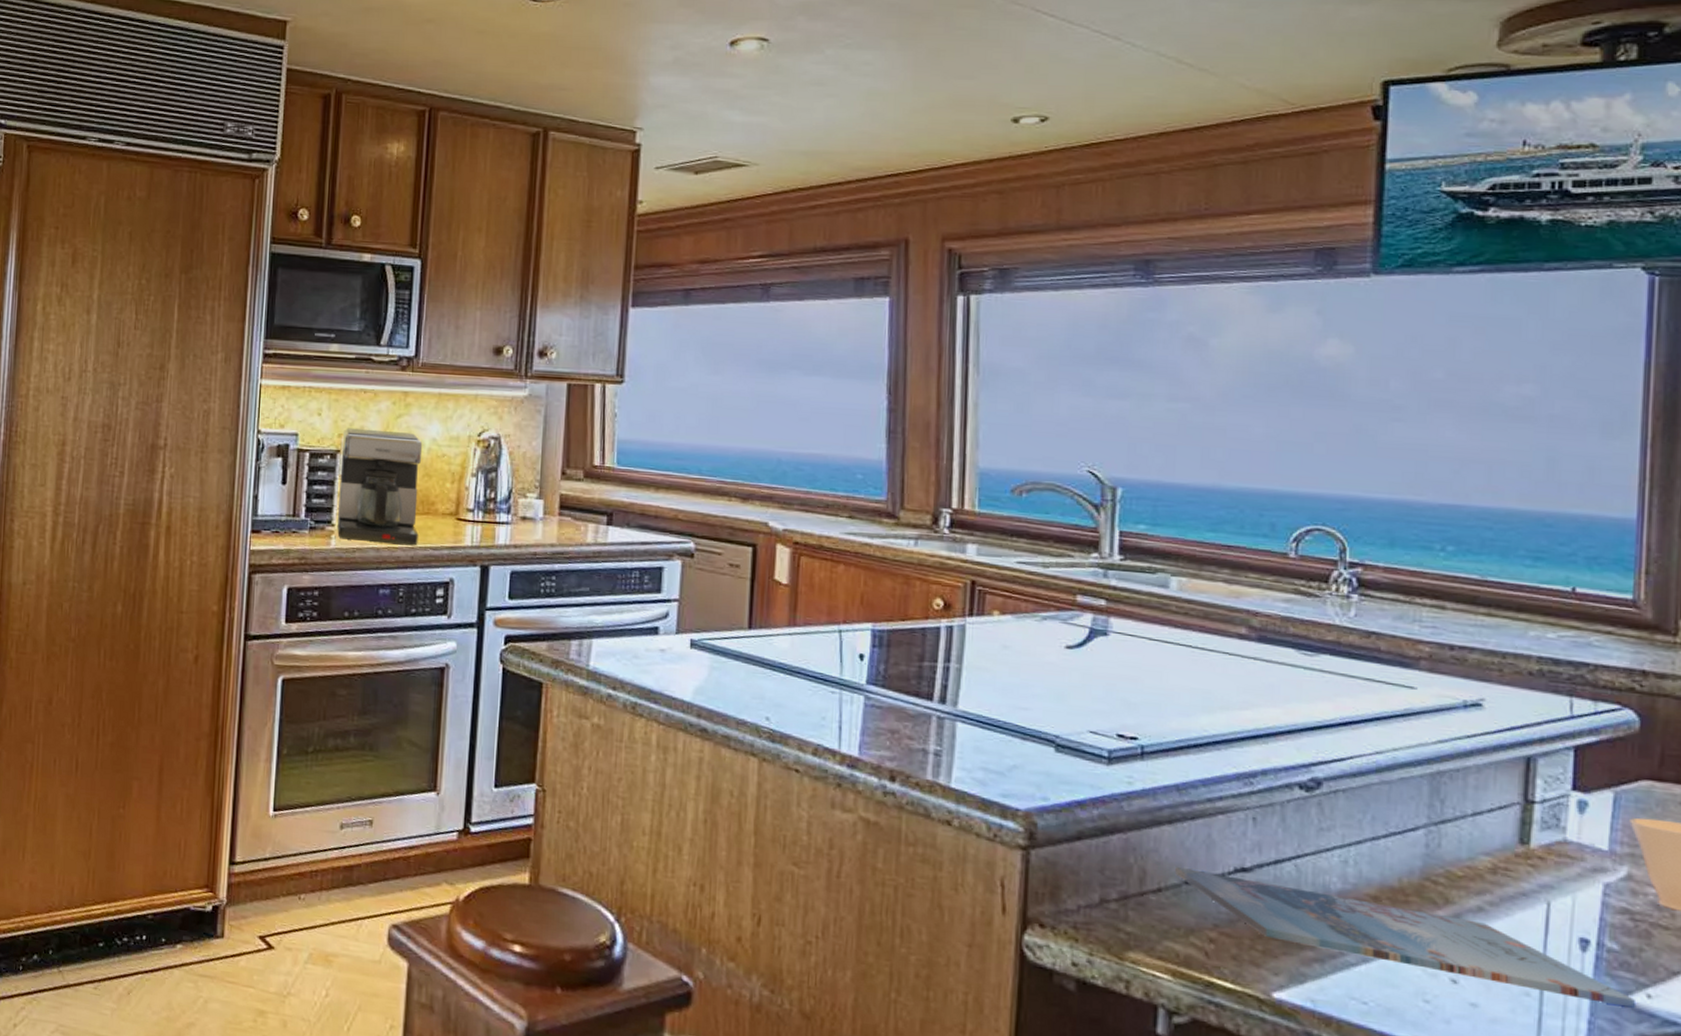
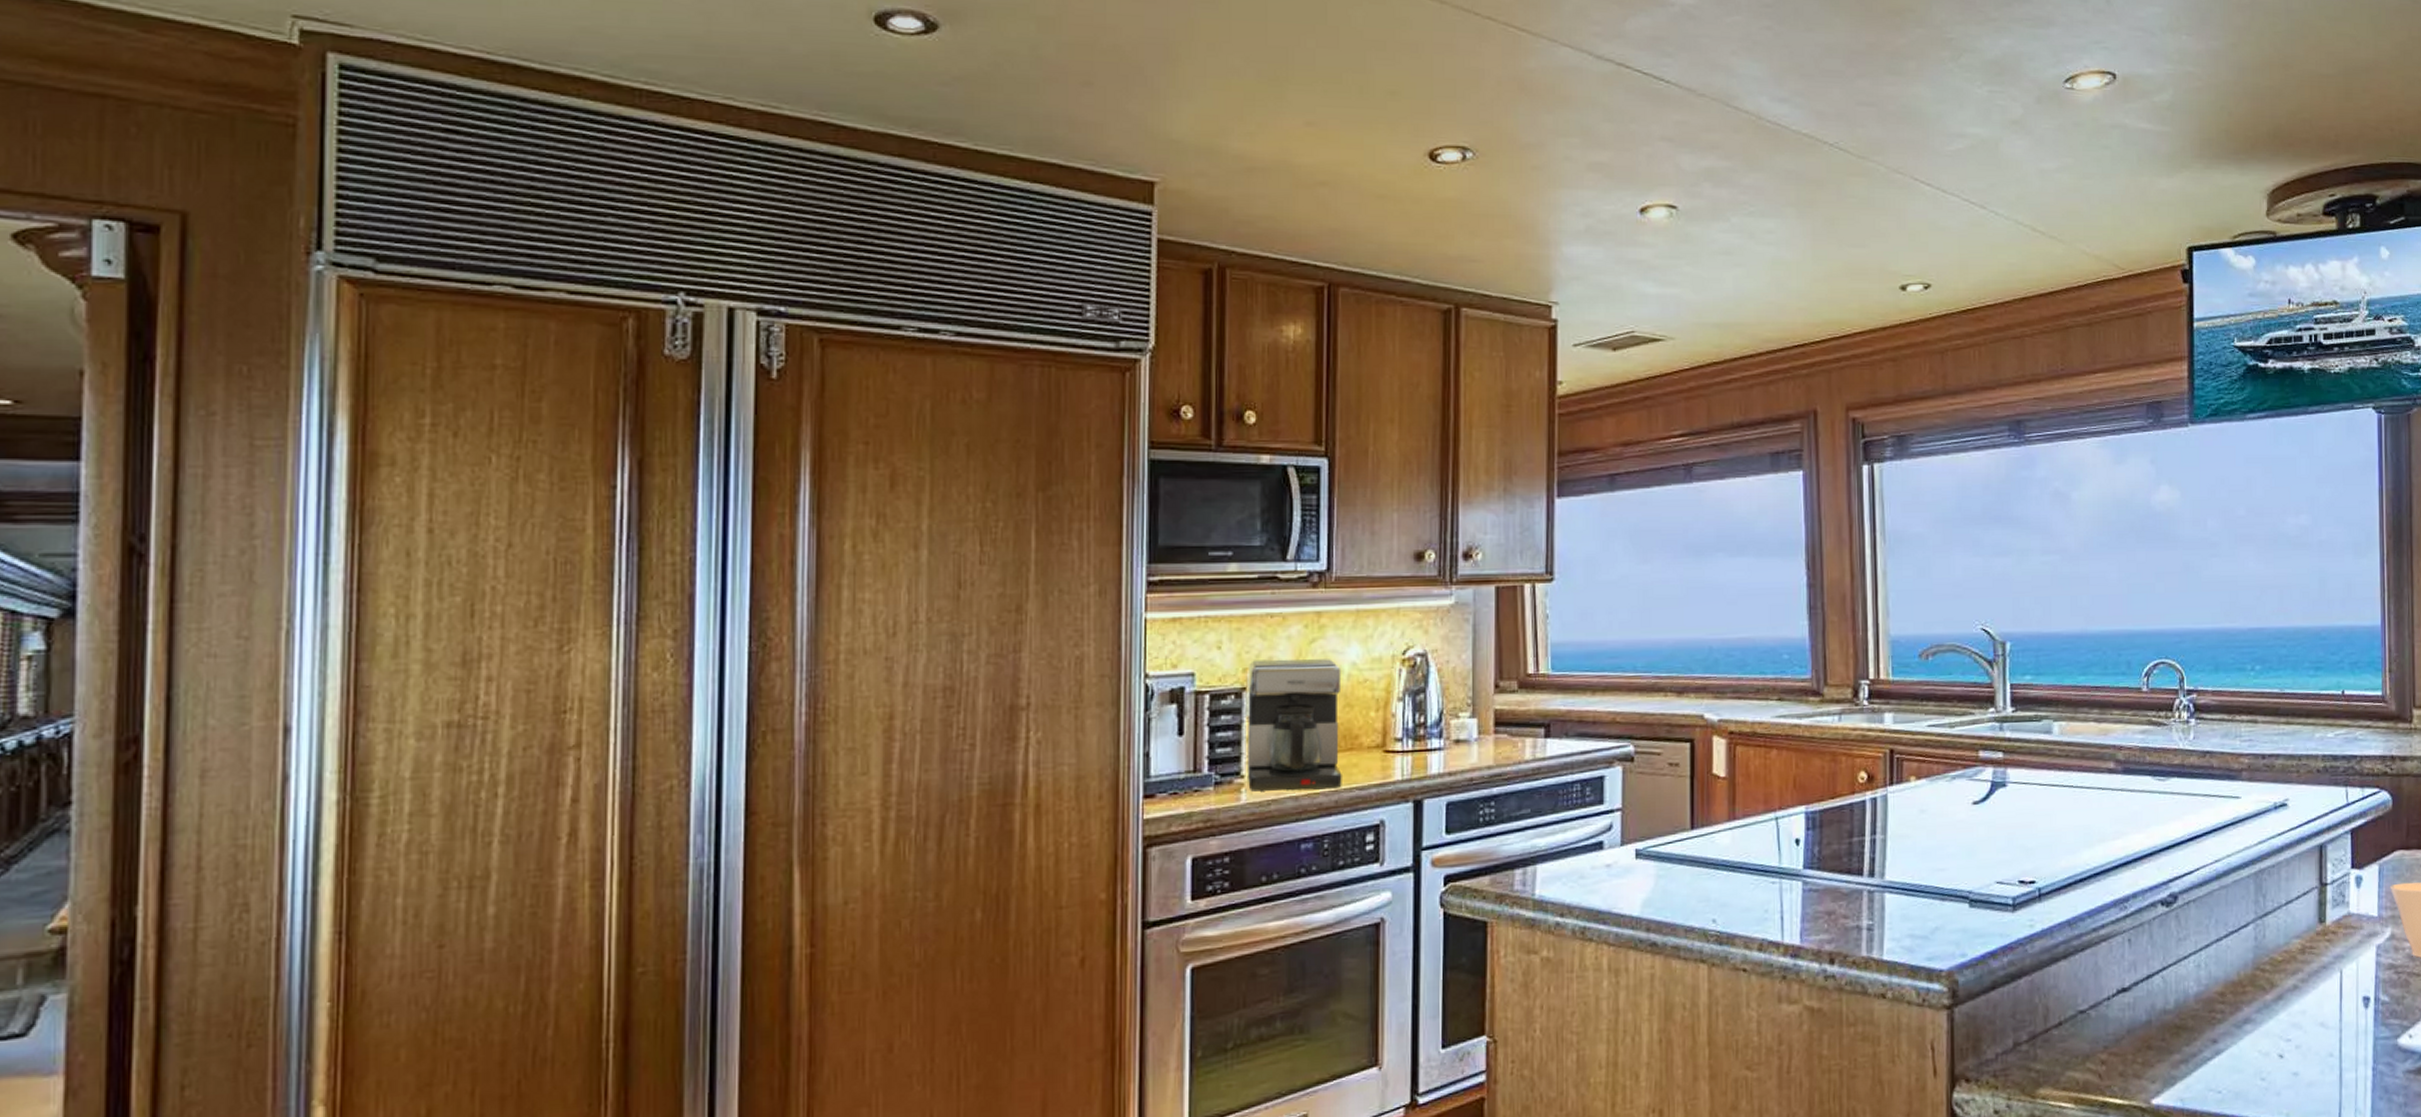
magazine: present [1175,866,1637,1009] -> none [2072,998,2403,1050]

